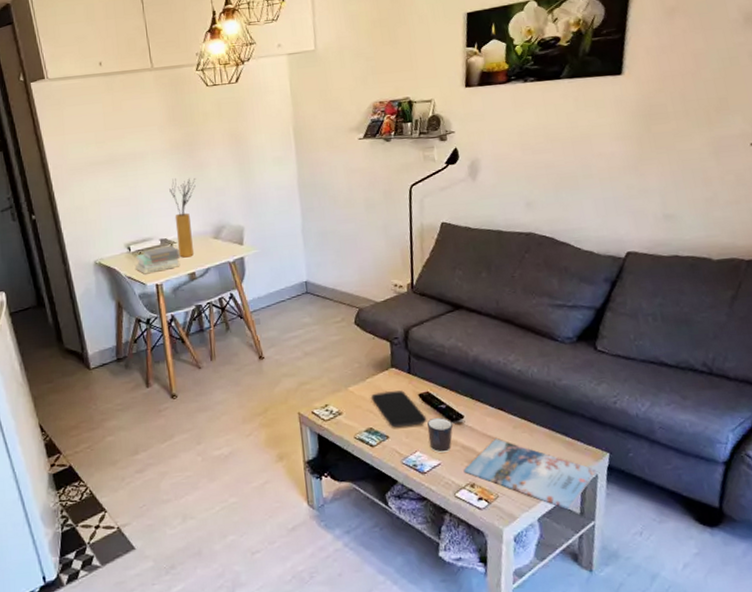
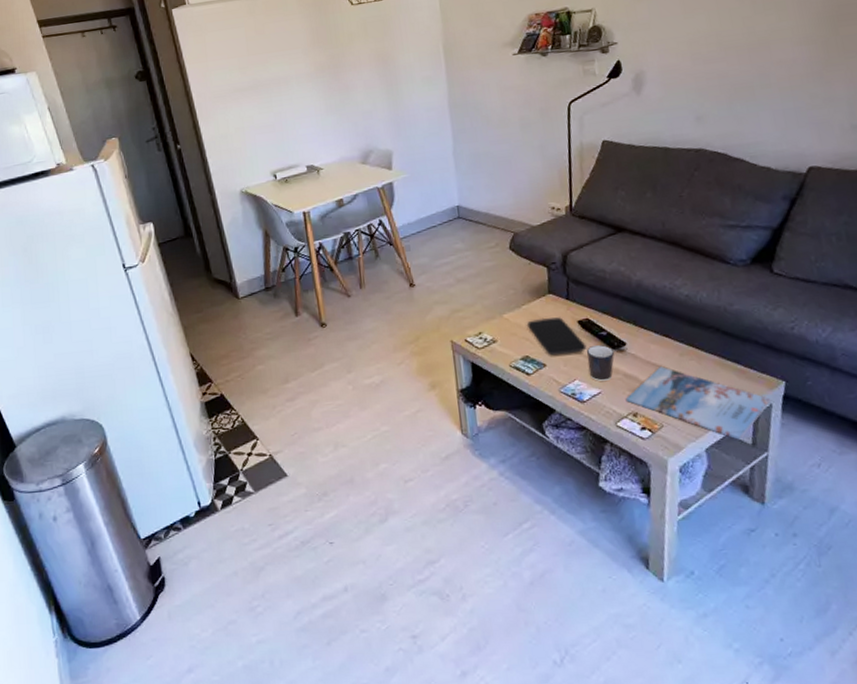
books: present [134,245,180,275] -> none [281,172,327,202]
vase: present [169,178,196,258] -> none [315,102,342,184]

